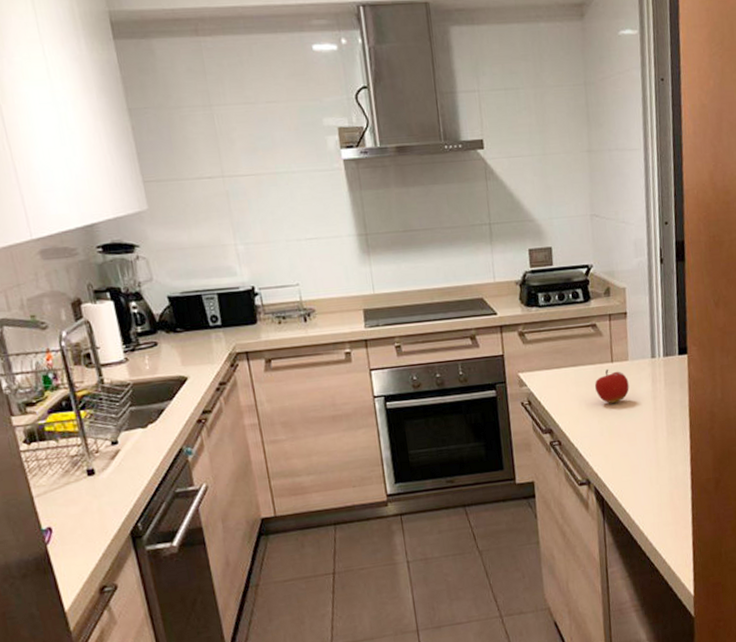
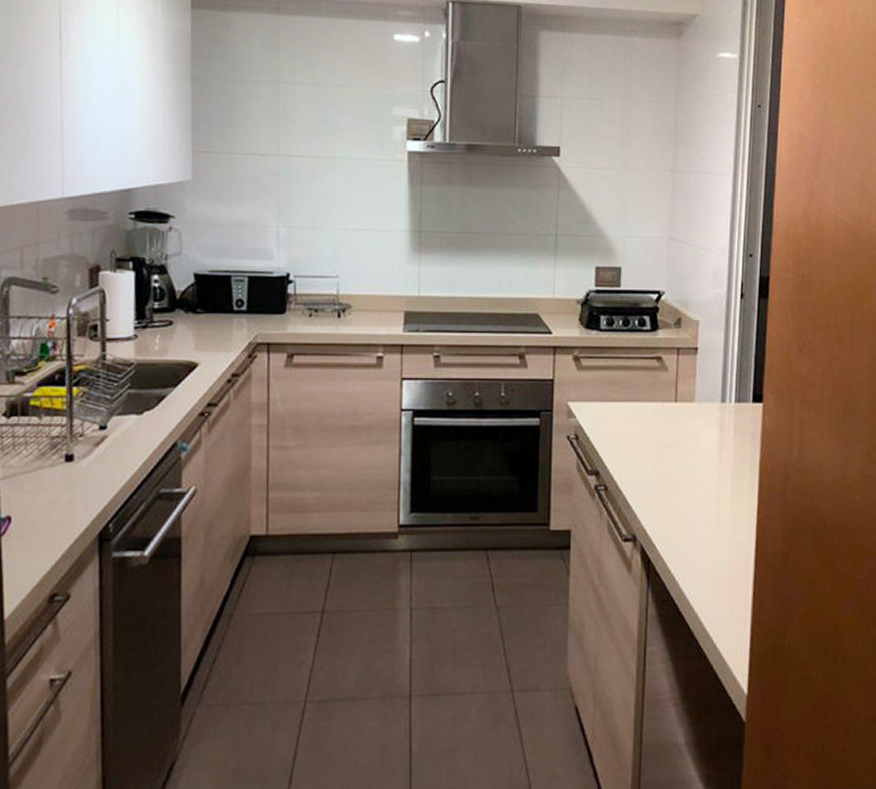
fruit: present [594,369,629,403] -> none [653,409,693,448]

